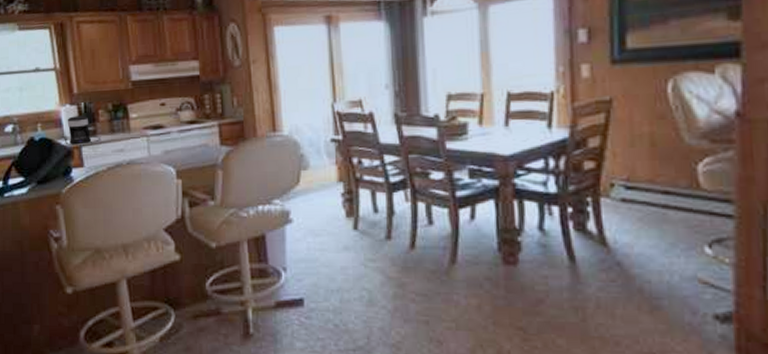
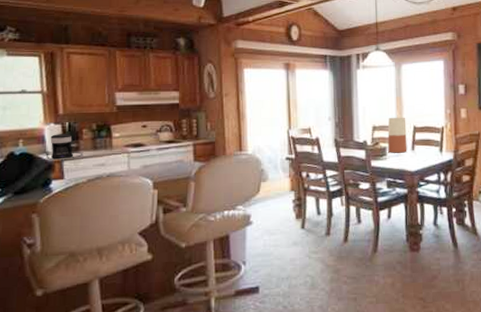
vase: none [468,80,498,131] -> present [387,117,407,153]

